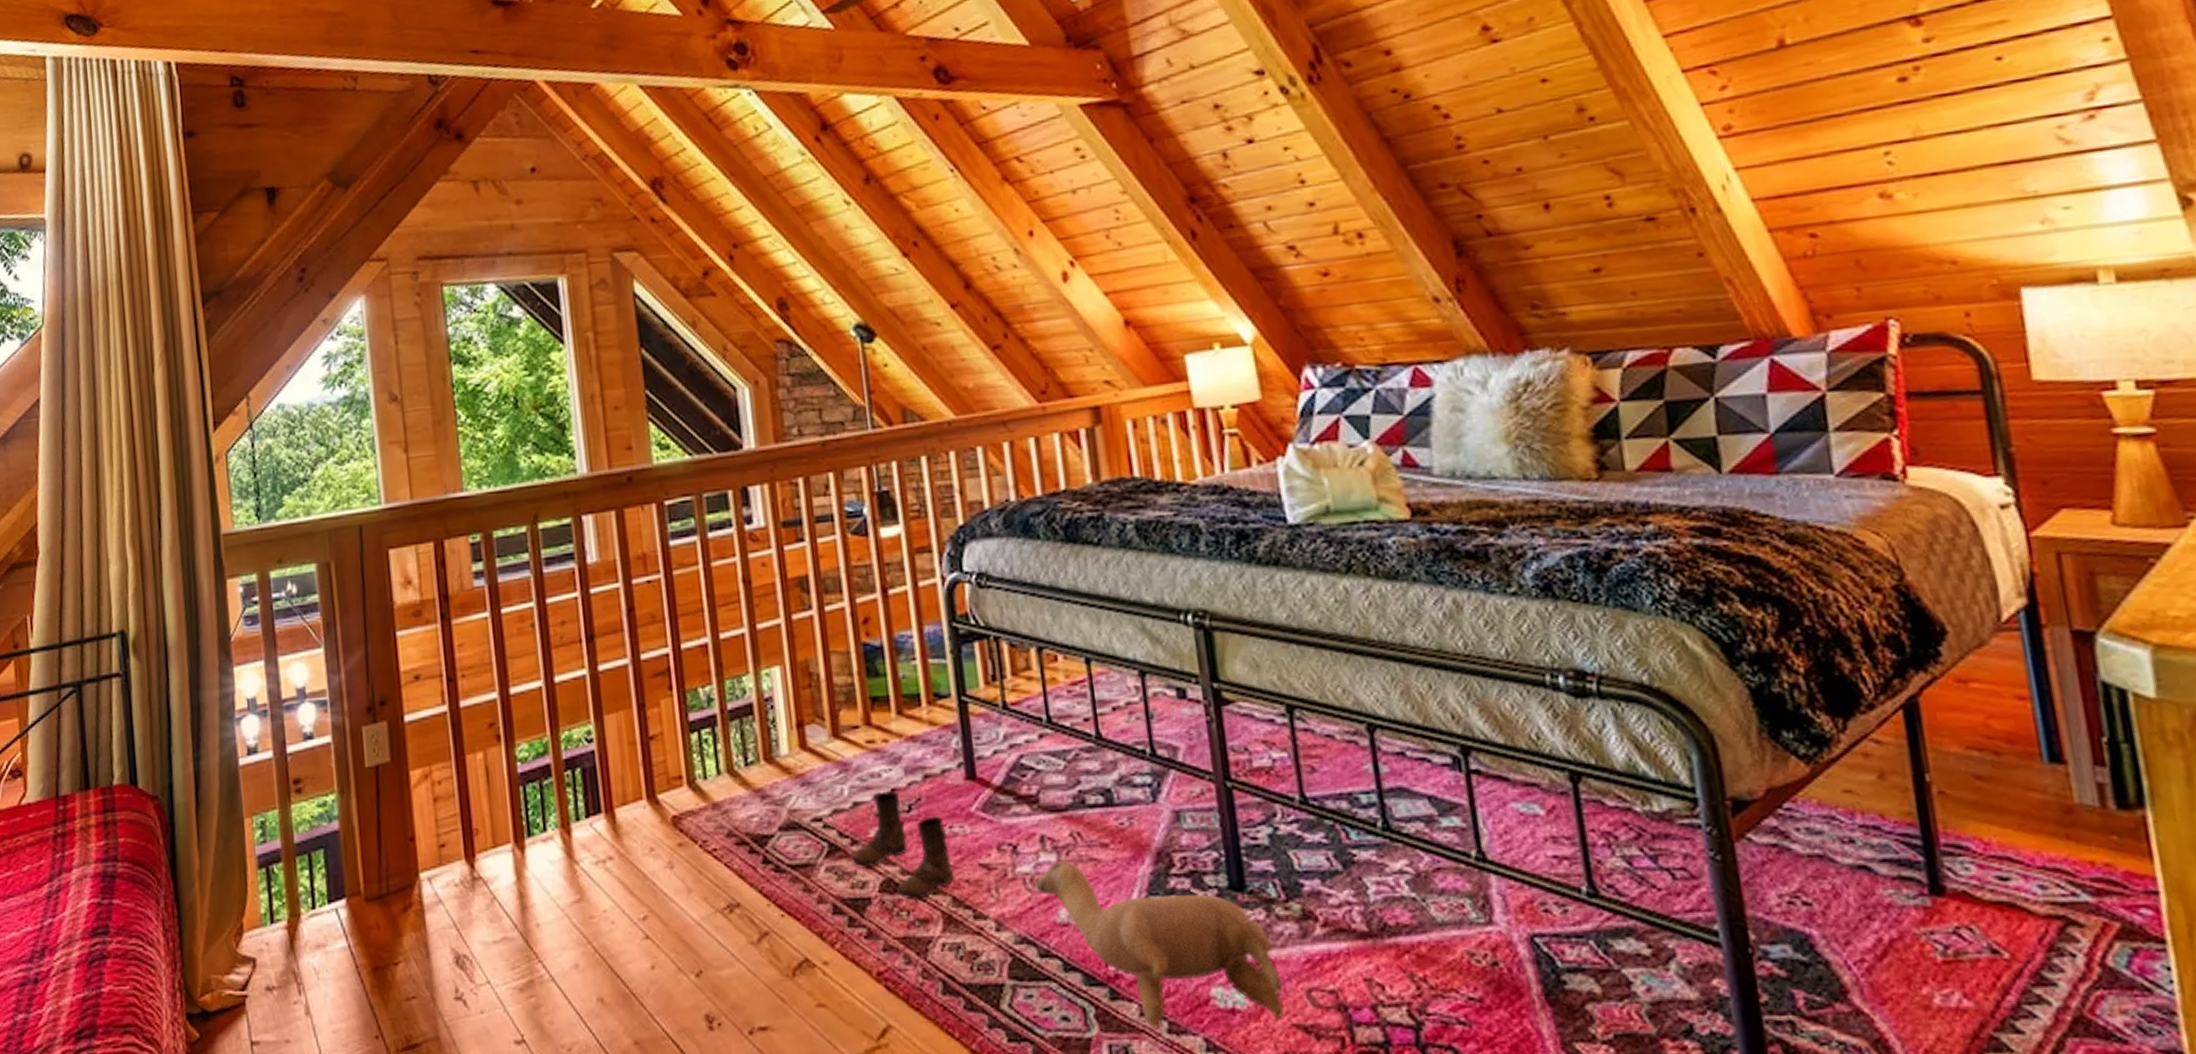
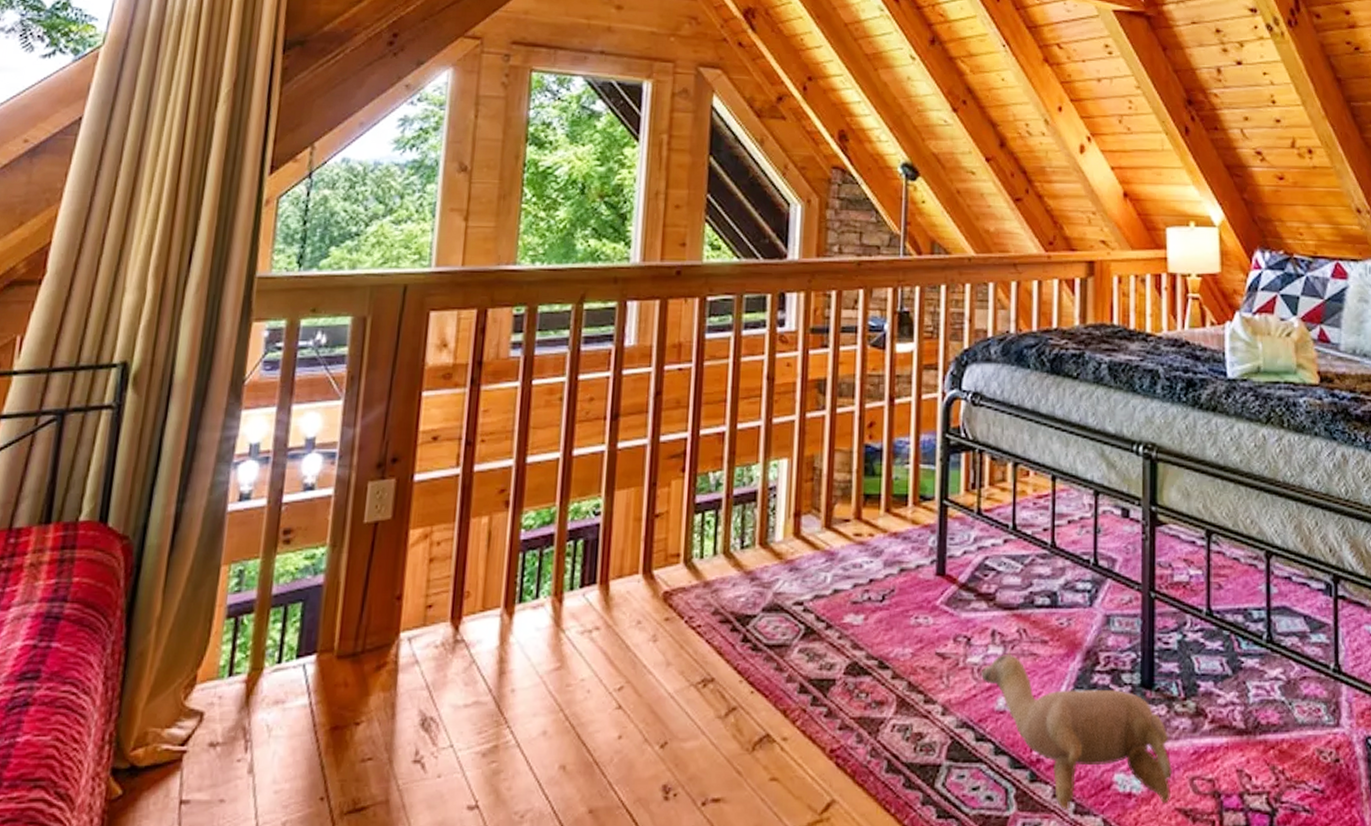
boots: present [851,791,954,900] -> none [824,581,913,683]

